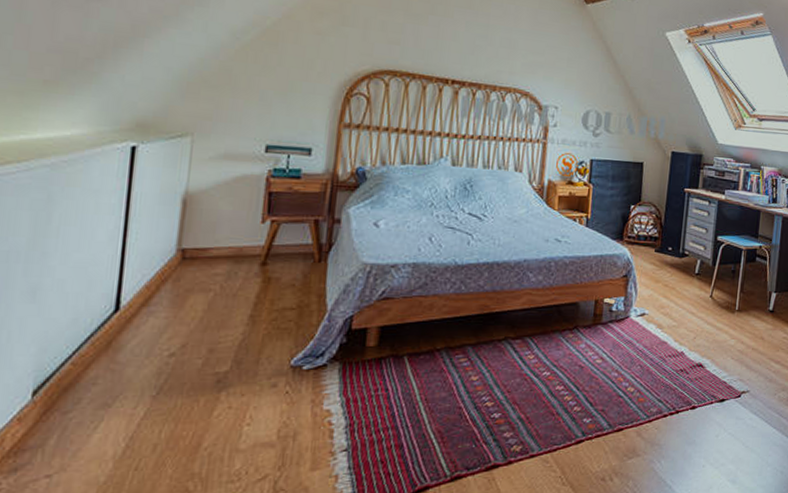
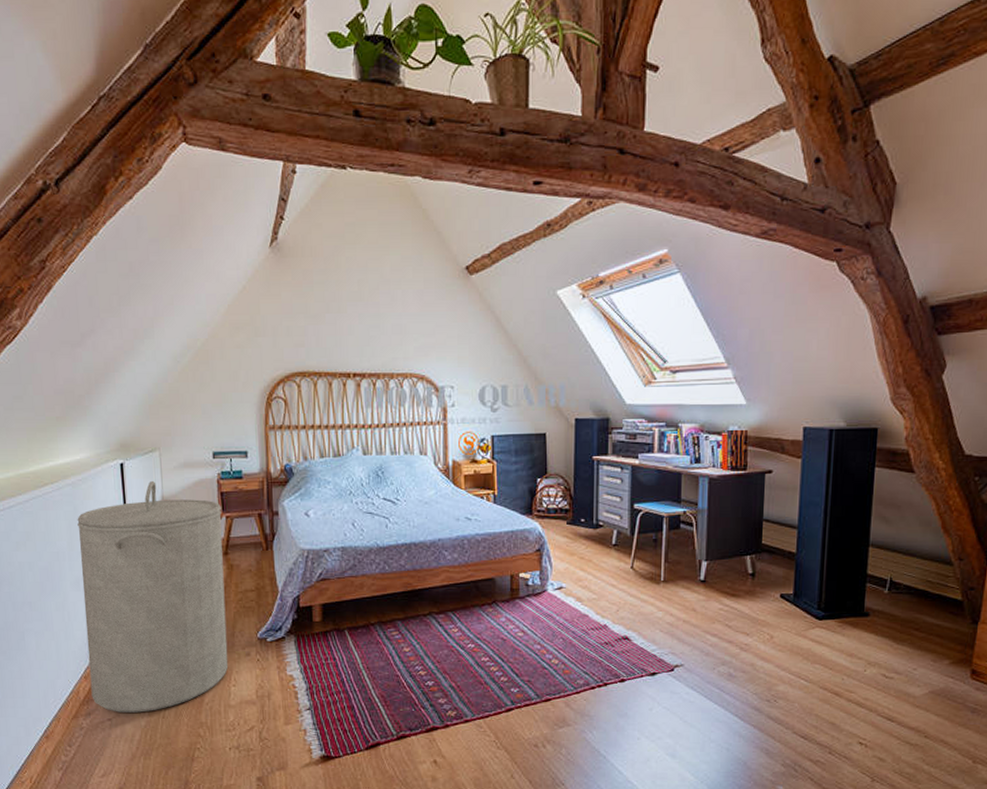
laundry hamper: none [24,170,267,466] -> present [77,480,229,713]

